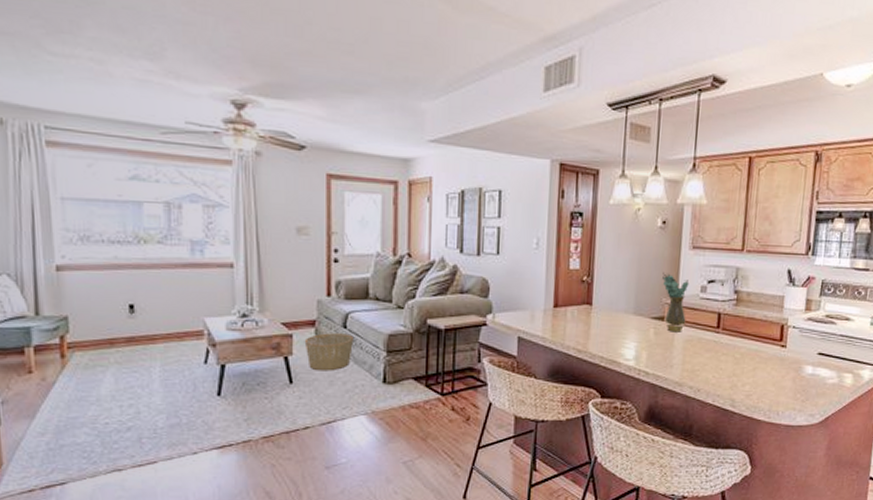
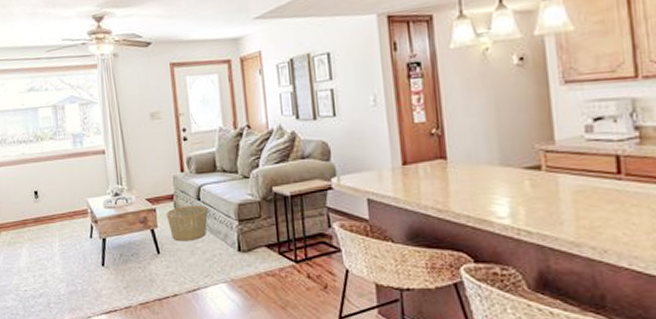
vase: present [662,271,689,332] -> none [530,114,572,183]

